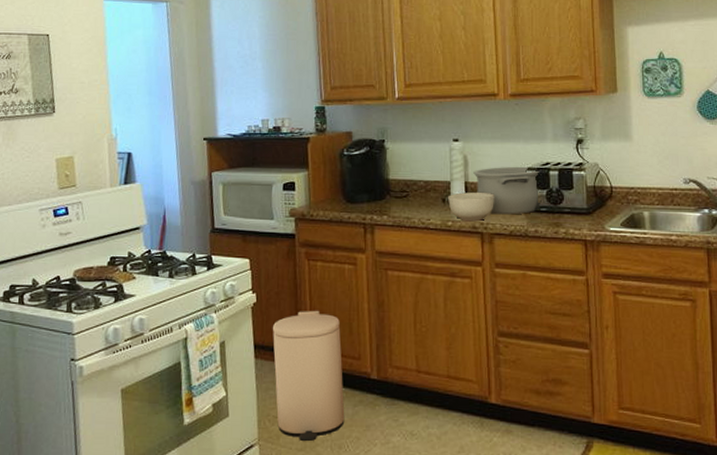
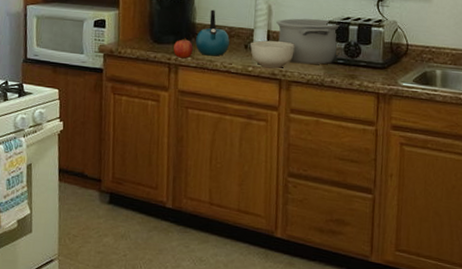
pedal bin: present [273,310,345,442] -> none [76,141,141,260]
fruit: none [368,196,388,218] -> present [173,38,193,59]
kettle: none [391,164,426,213] -> present [195,9,230,56]

